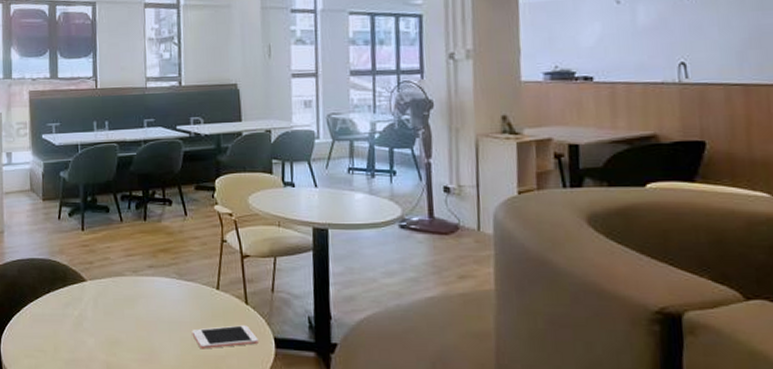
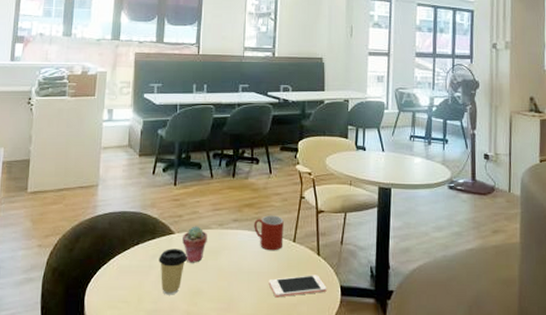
coffee cup: none [72,297,102,345] -> present [159,248,187,295]
potted succulent: none [95,273,122,312] -> present [182,226,207,263]
mug: none [171,261,206,299] -> present [254,215,284,251]

